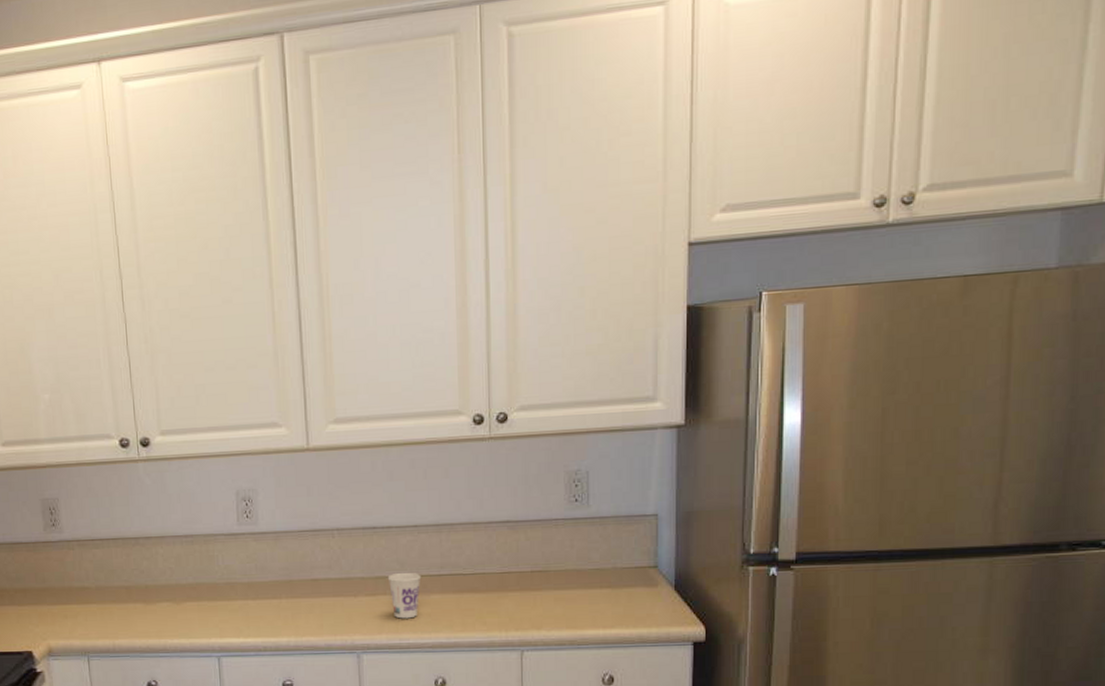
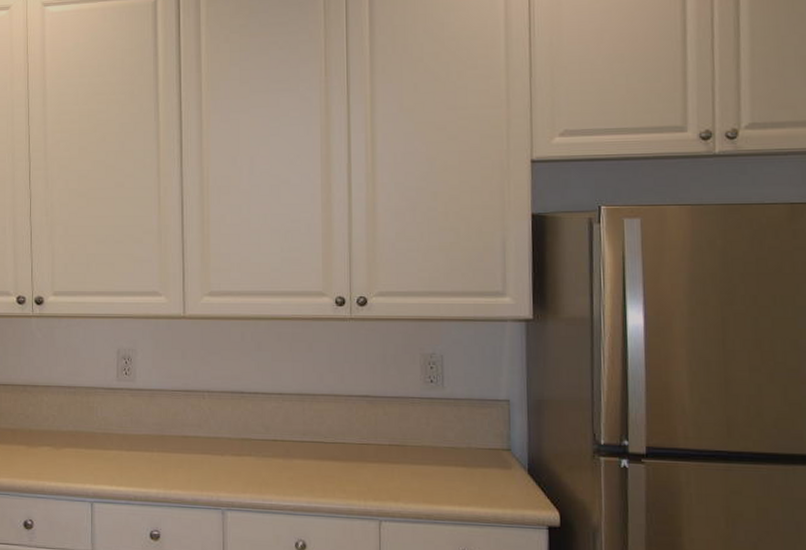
cup: present [387,573,422,619] -> none [253,437,285,481]

